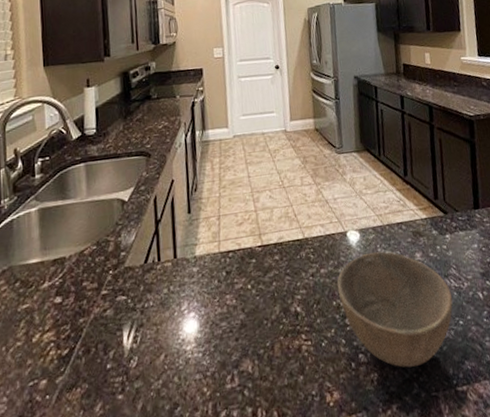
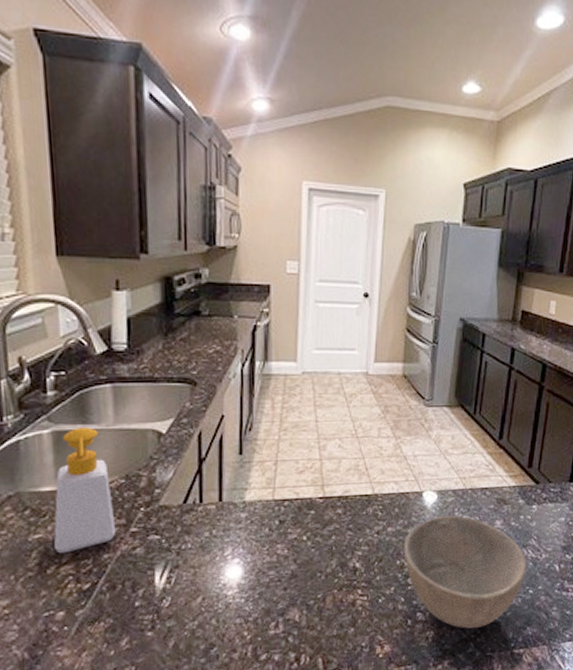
soap bottle: none [38,202,90,322] -> present [53,427,116,554]

